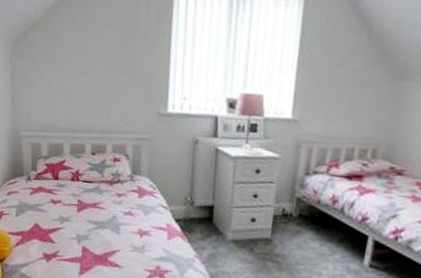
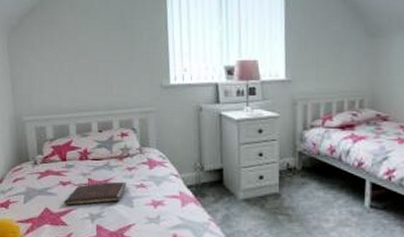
book: none [52,205,115,226] -> present [63,181,126,205]

